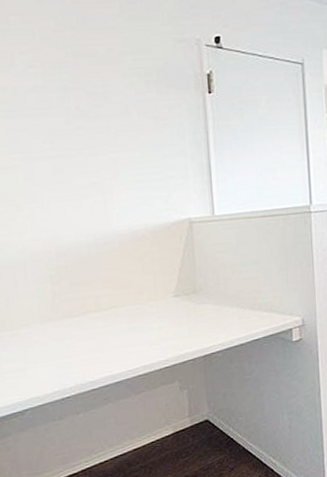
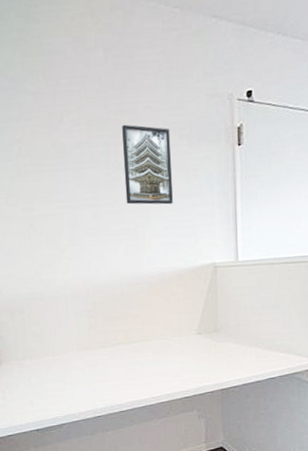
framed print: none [82,68,142,156] -> present [122,124,173,205]

